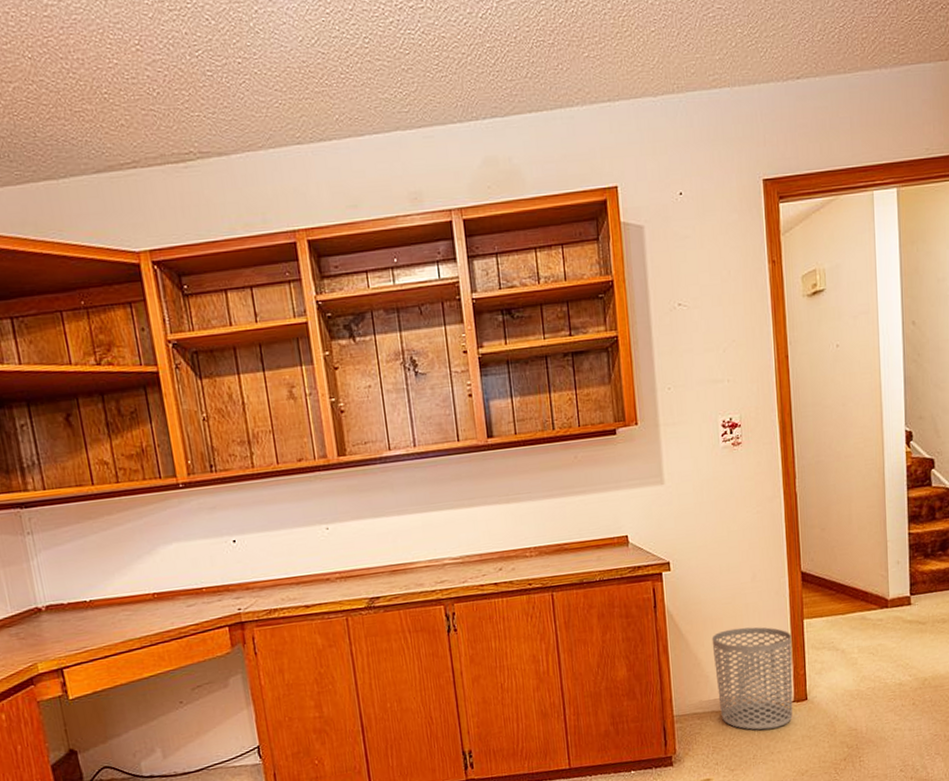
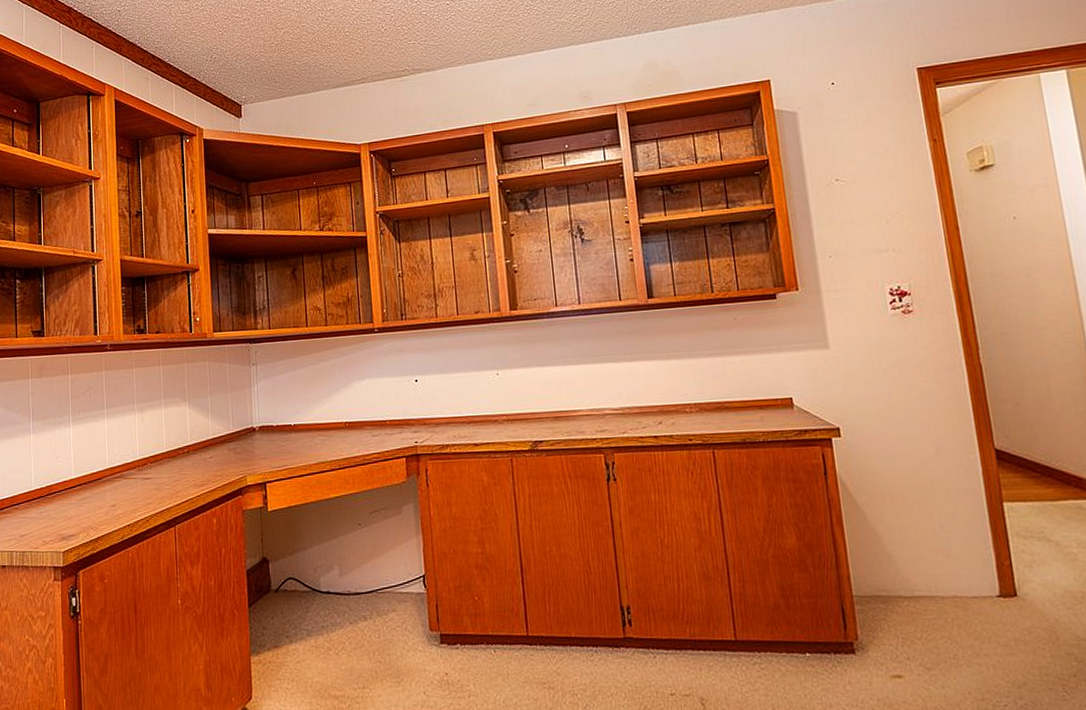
waste bin: present [711,627,793,730] -> none [892,504,1000,626]

